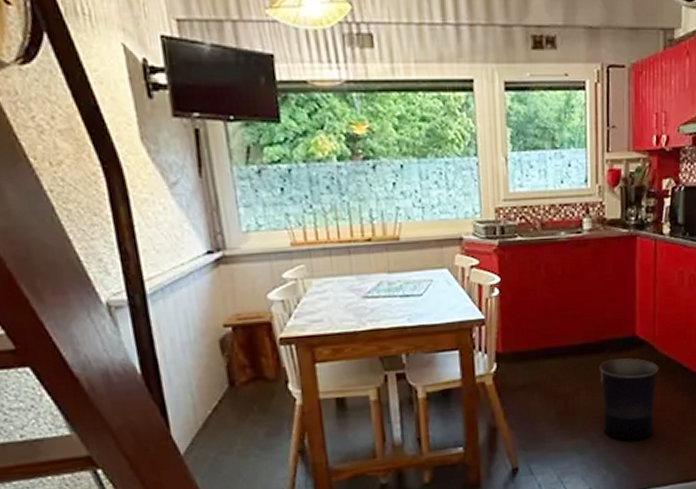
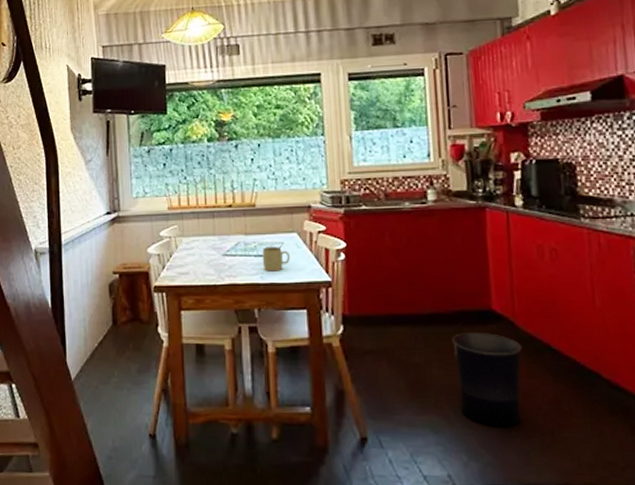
mug: none [408,284,440,313] -> present [262,247,290,271]

